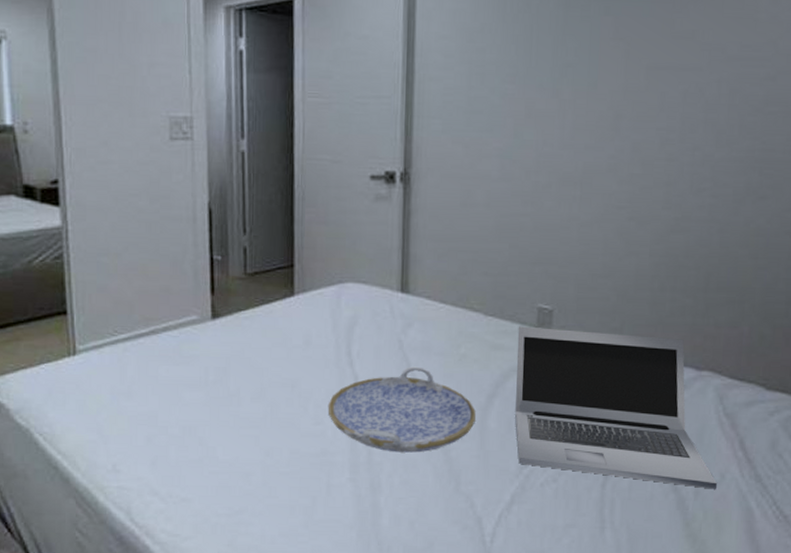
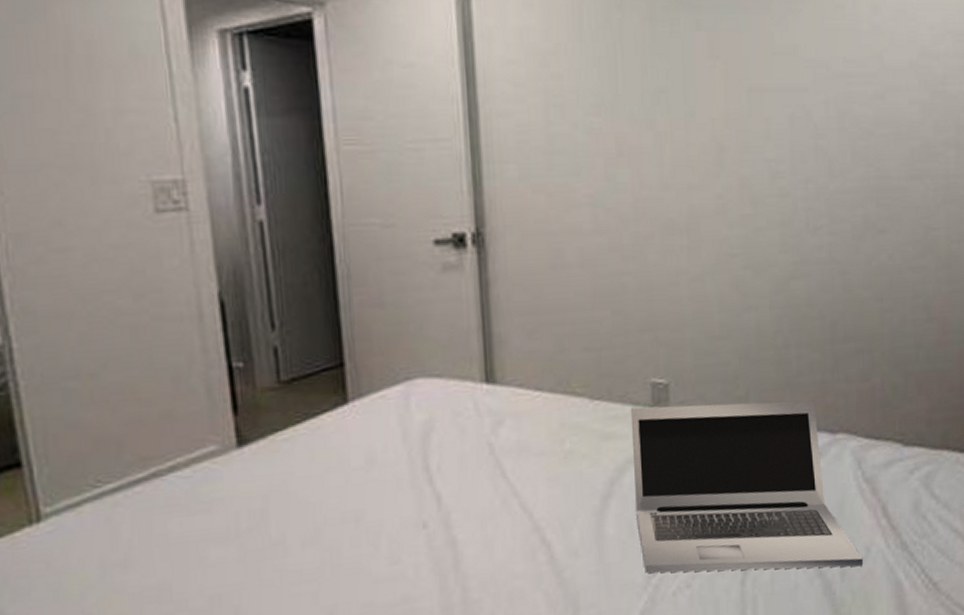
serving tray: present [327,366,476,453] -> none [405,473,590,584]

